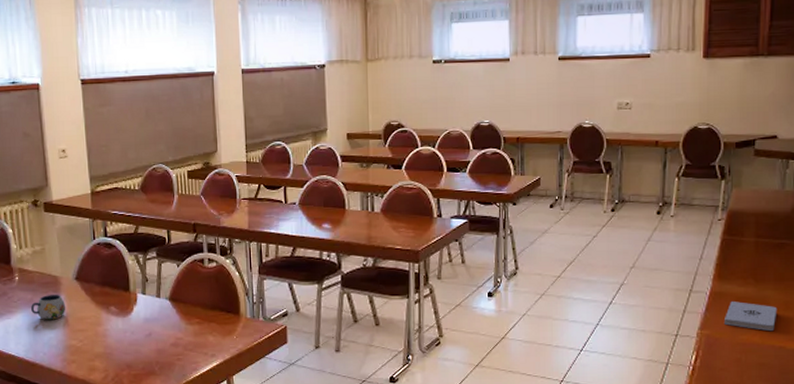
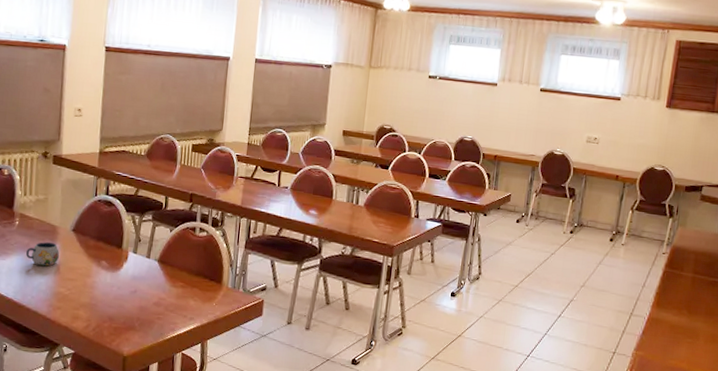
notepad: present [725,301,777,331] -> none [658,328,705,359]

